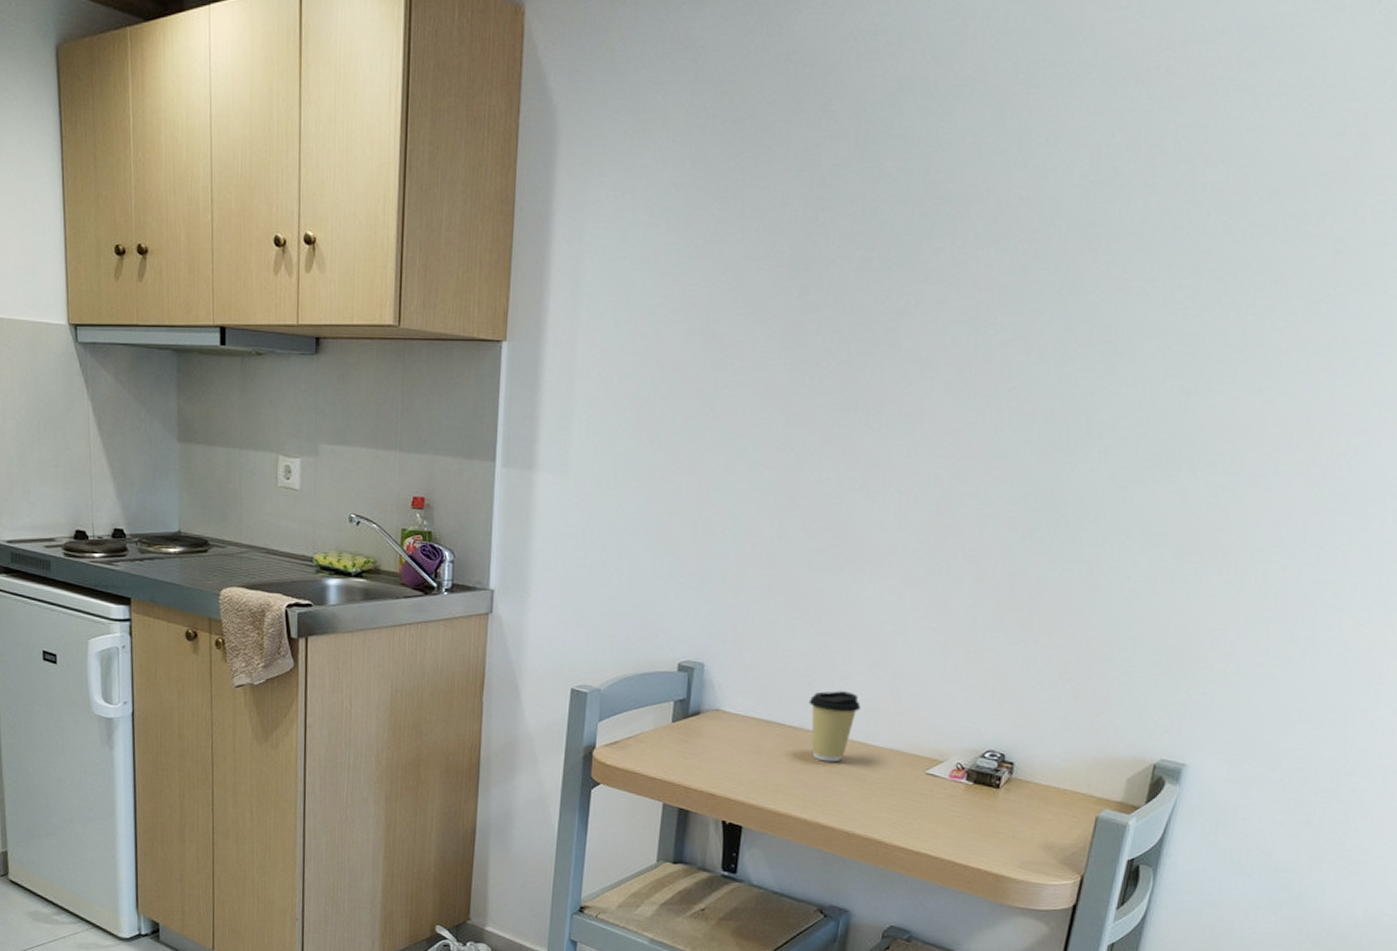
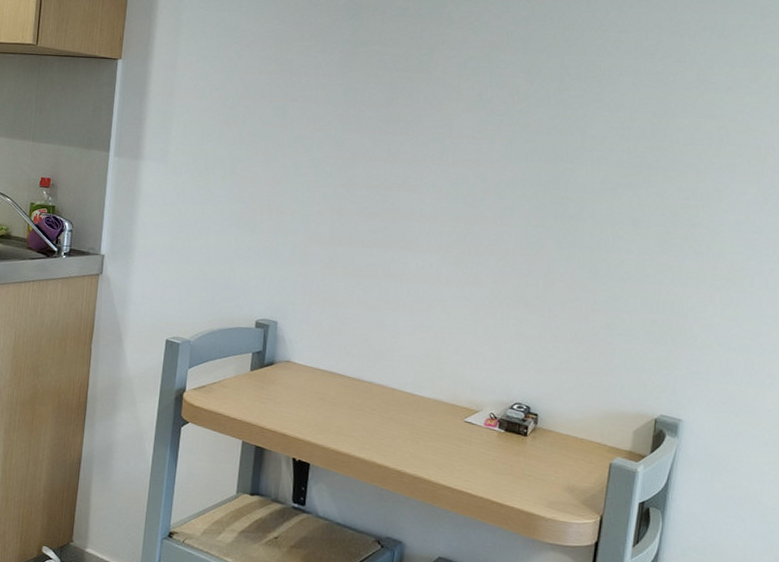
coffee cup: present [808,691,861,763] -> none [364,348,409,410]

